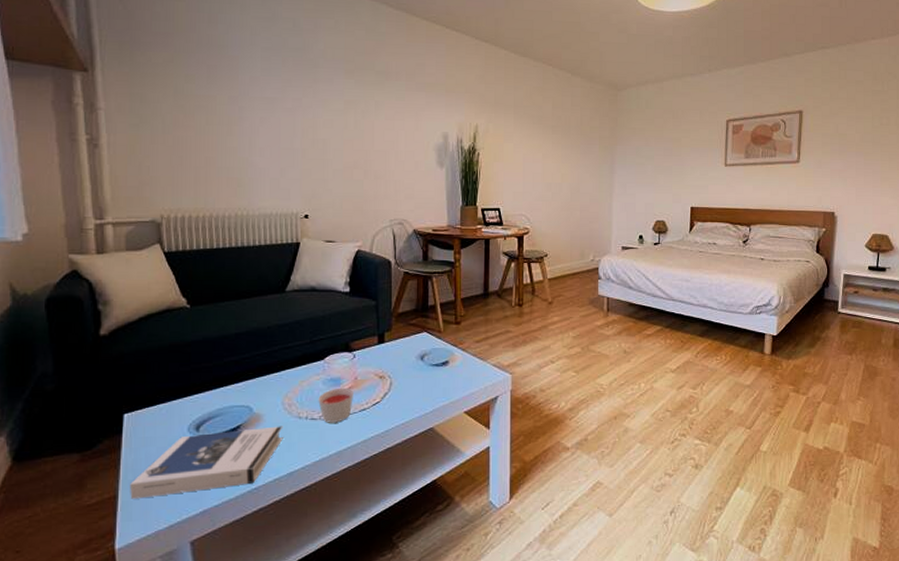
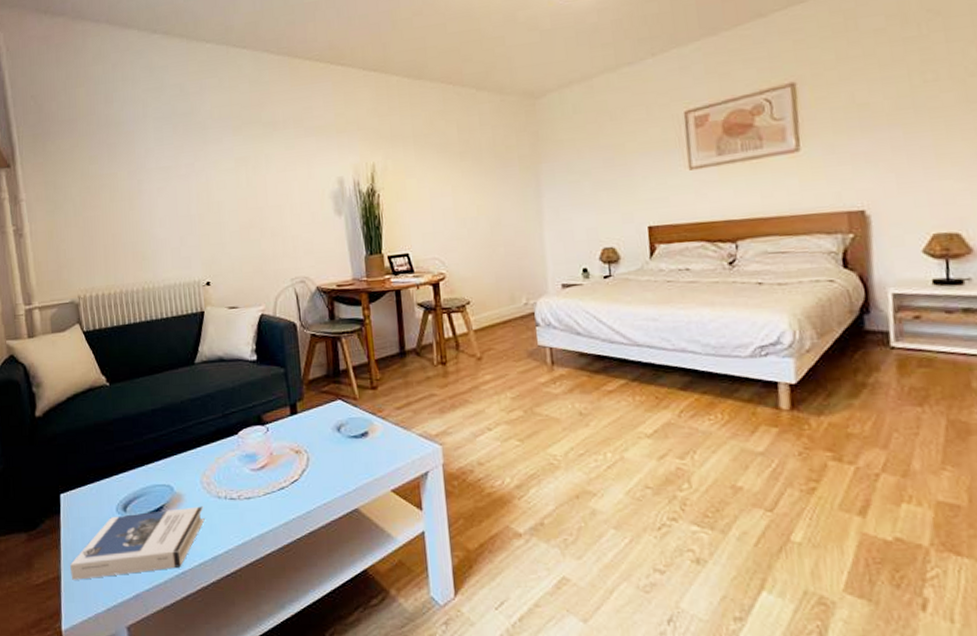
candle: present [318,387,353,423] -> none [235,464,271,503]

